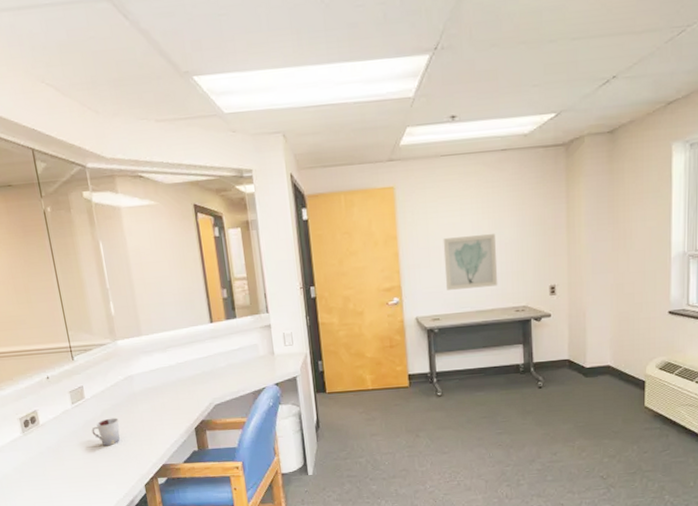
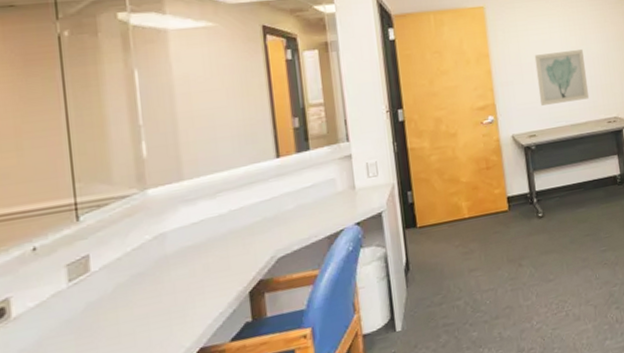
cup: present [91,417,120,447] -> none [95,292,140,336]

